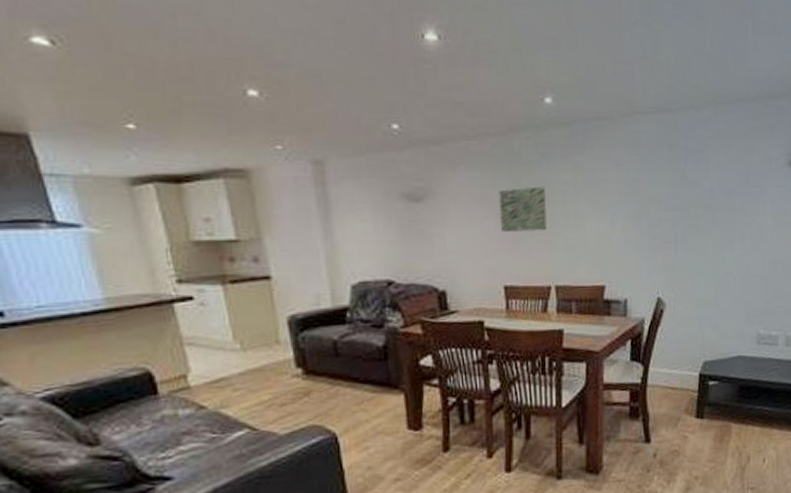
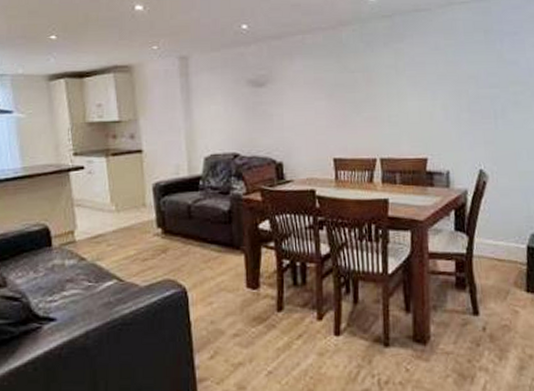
wall art: present [498,186,547,232] -> none [329,70,372,111]

